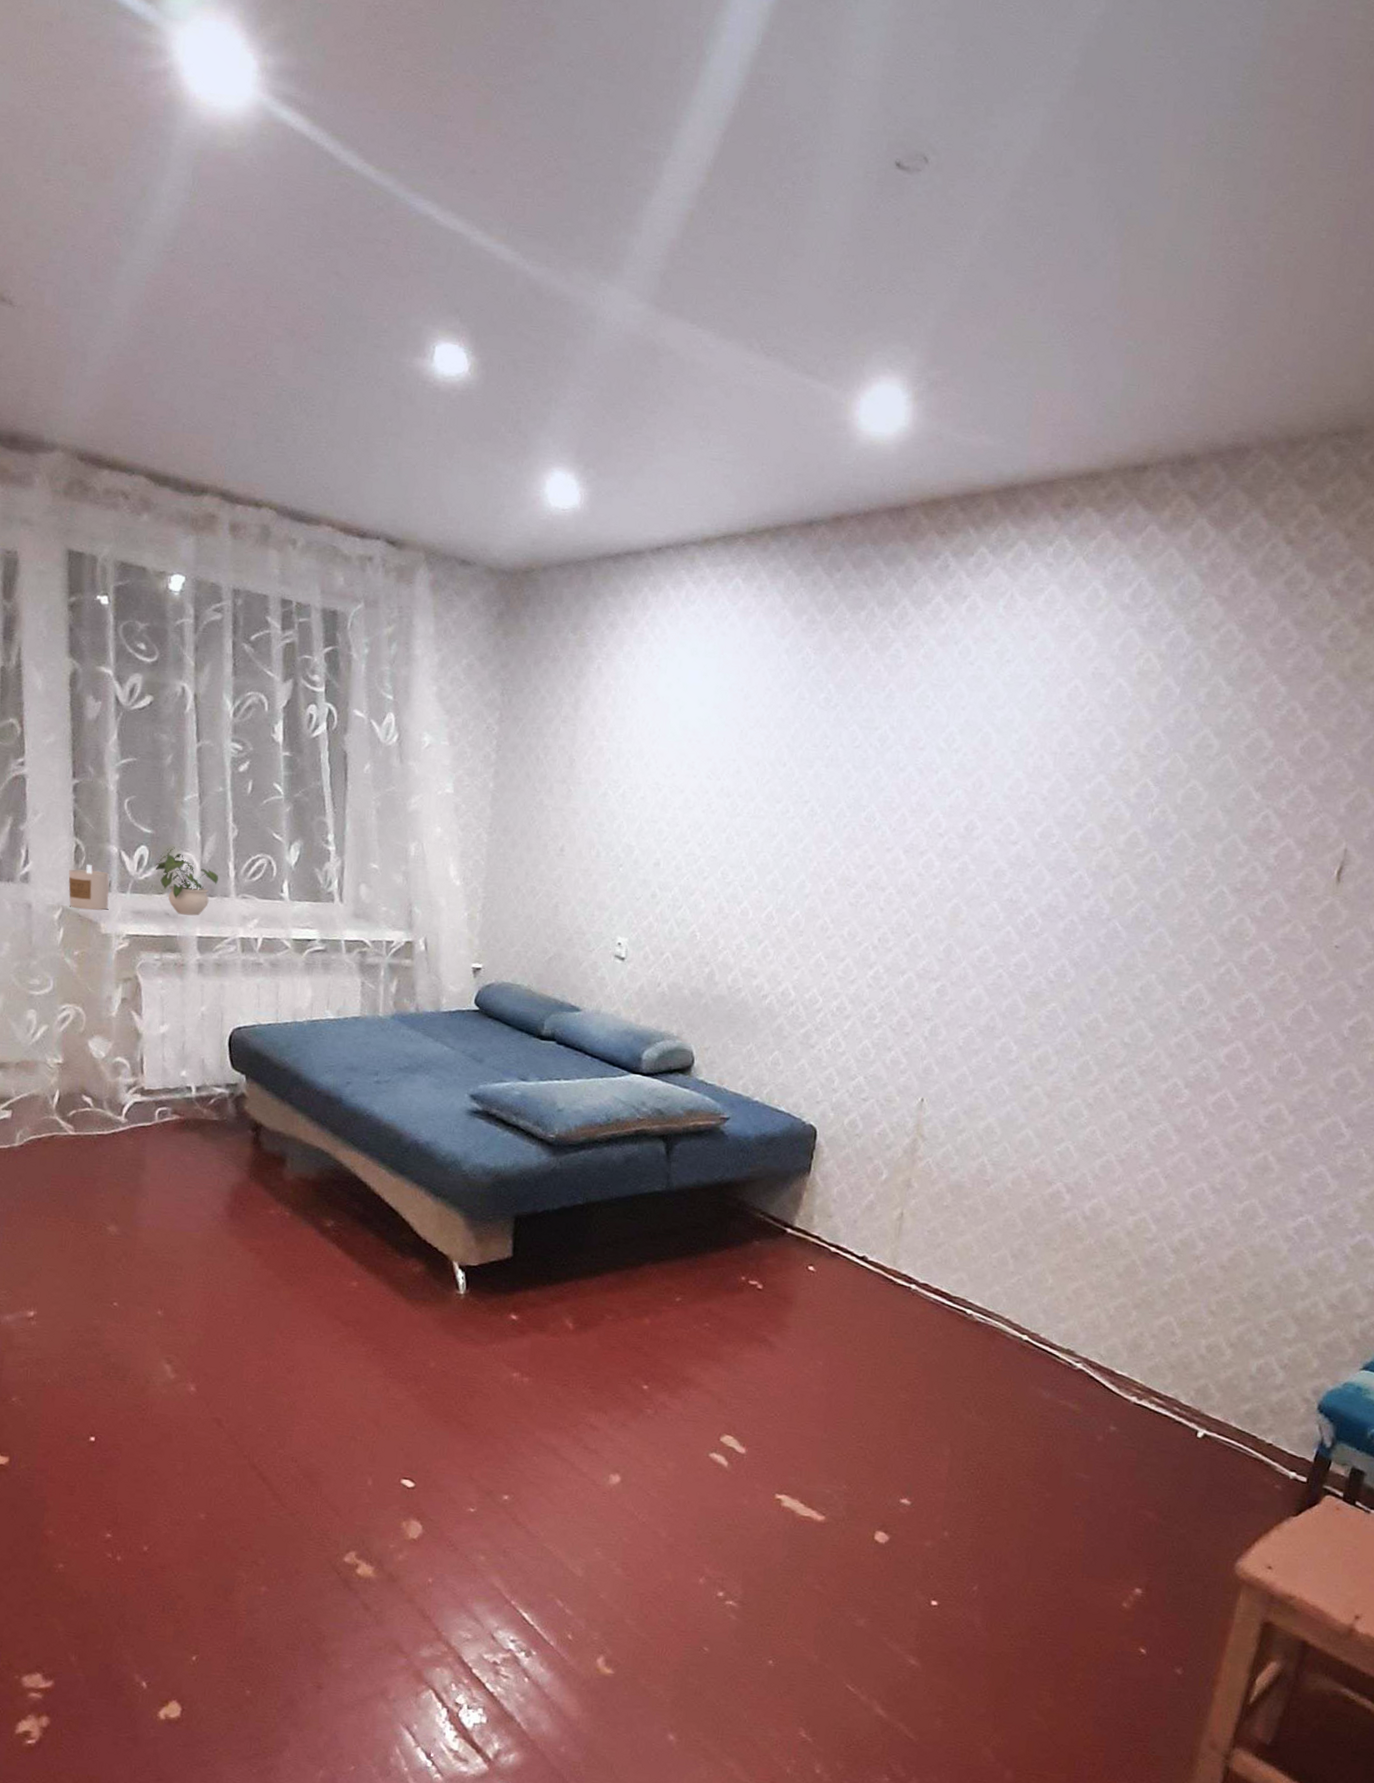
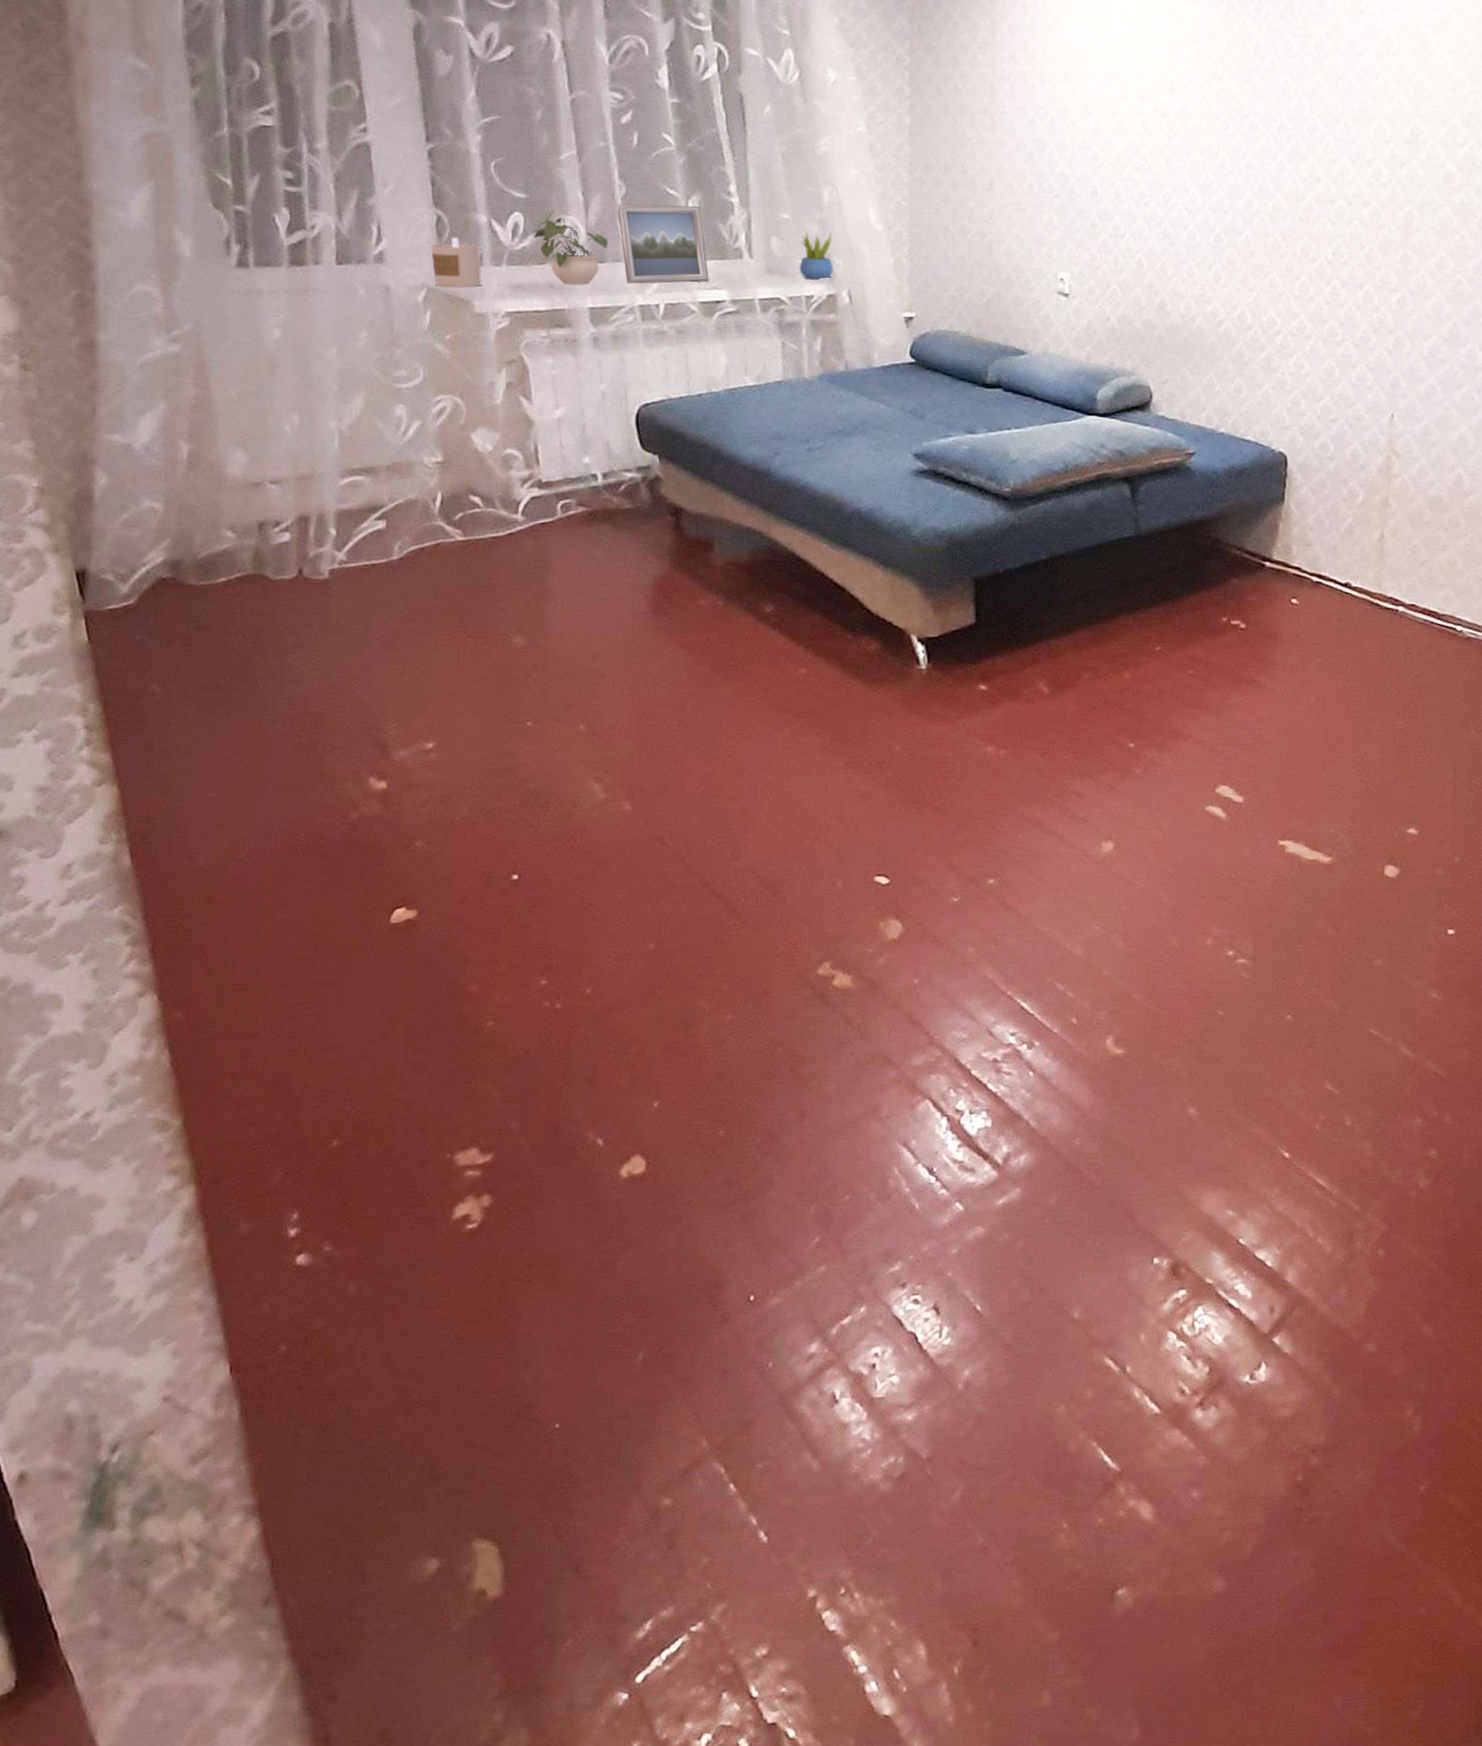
picture frame: none [228,844,303,921] -> present [616,204,709,284]
succulent plant: none [382,882,414,927] -> present [799,232,833,279]

